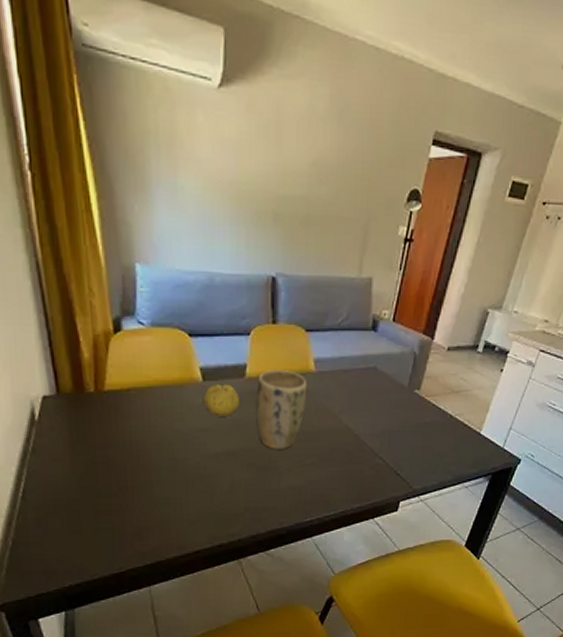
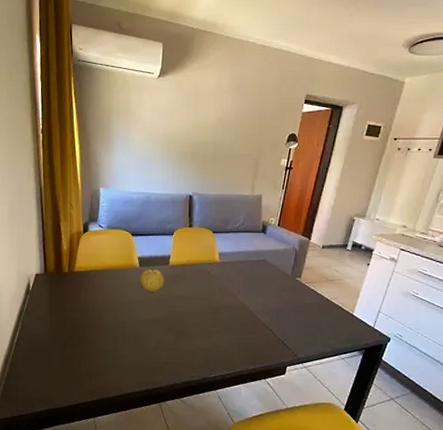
plant pot: present [256,369,308,449] -> none [176,259,214,319]

